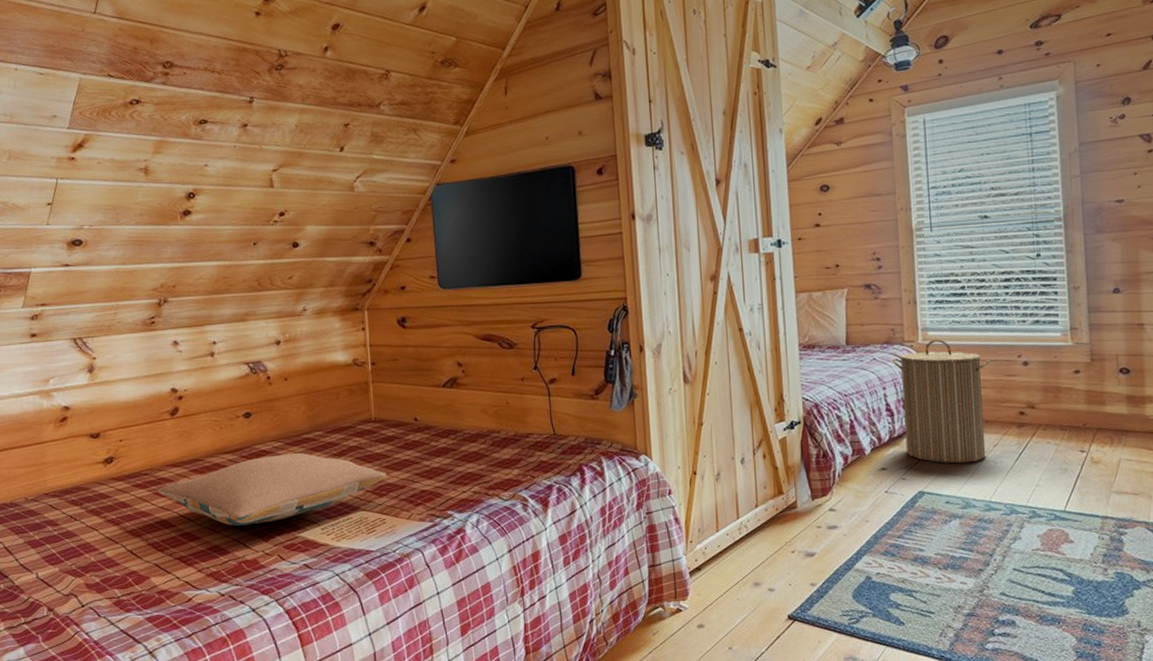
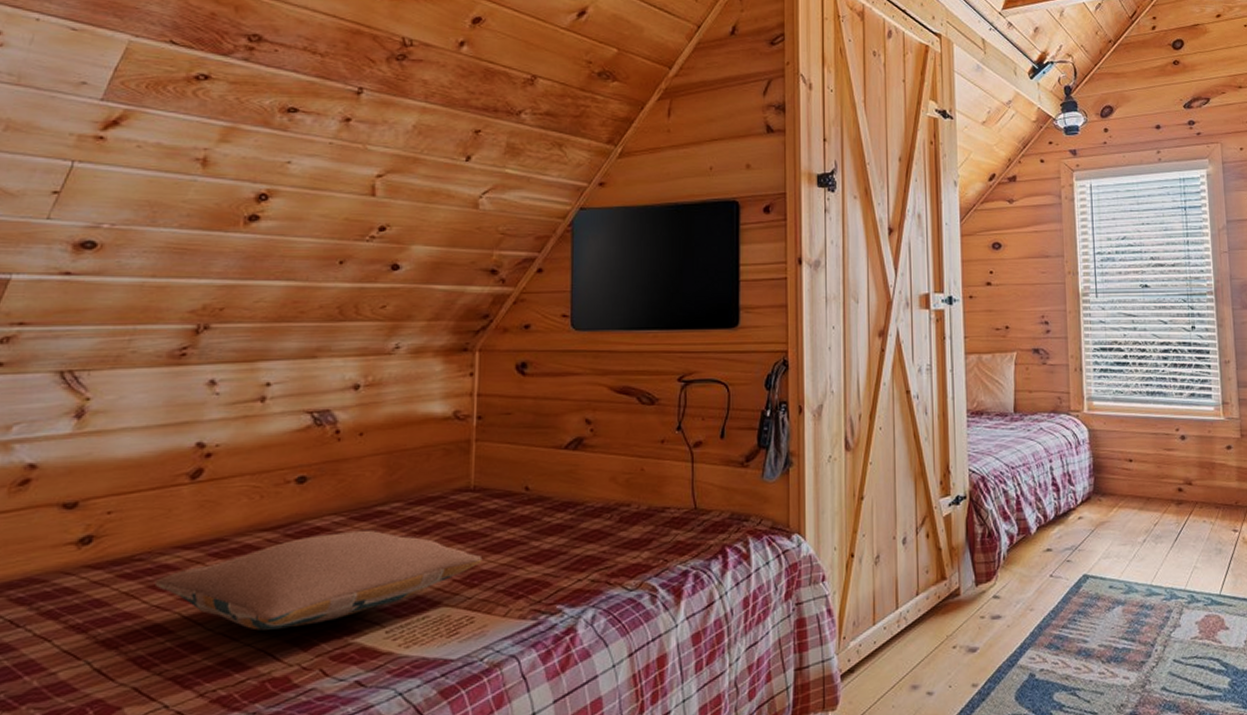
laundry hamper: present [893,339,990,464] -> none [1059,409,1151,544]

